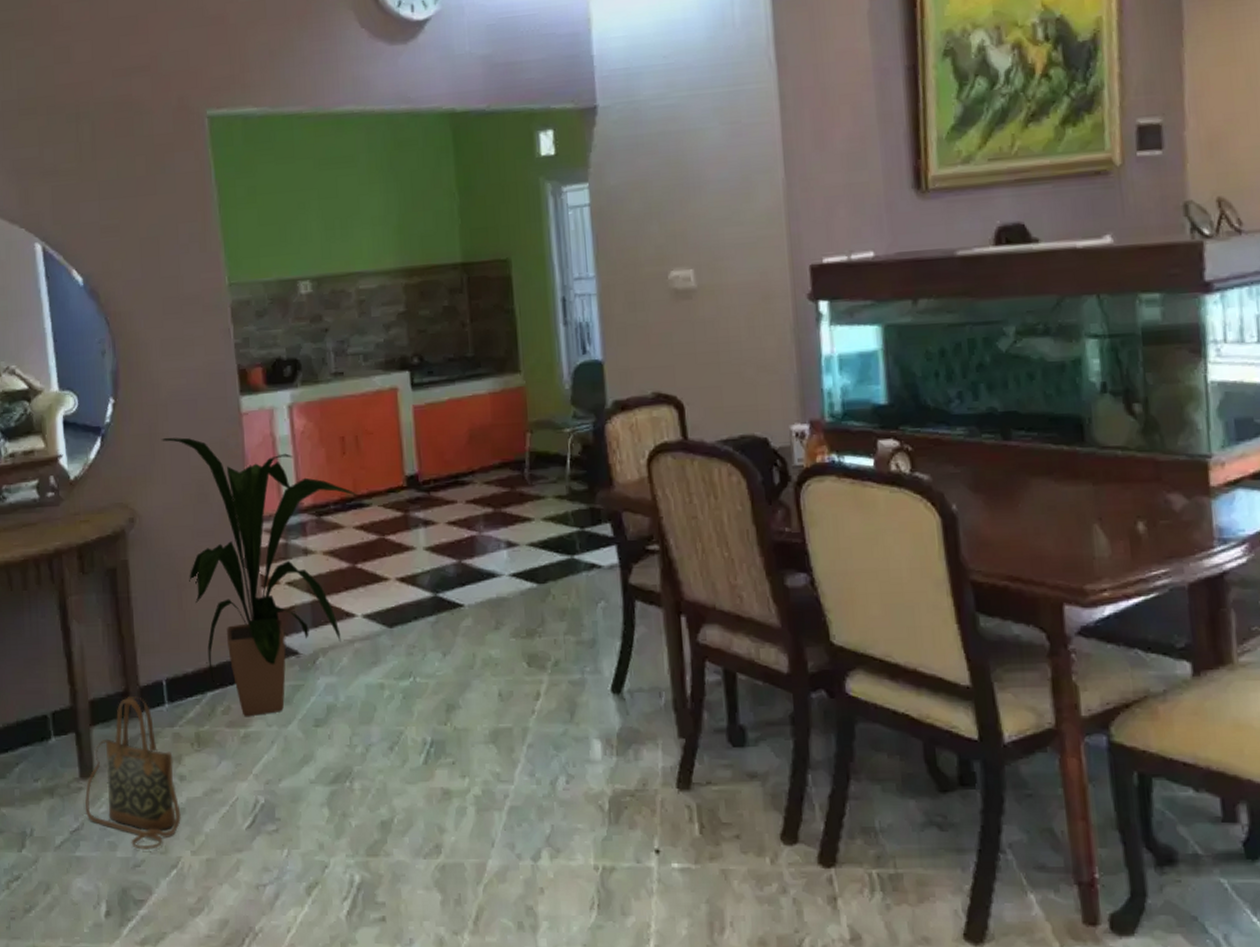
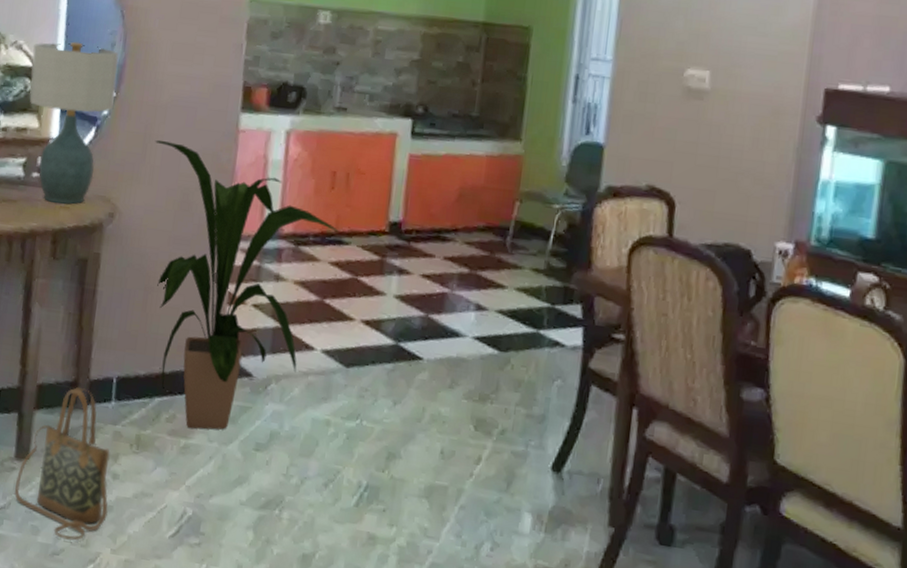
table lamp: none [25,356,115,519] -> present [29,41,119,205]

